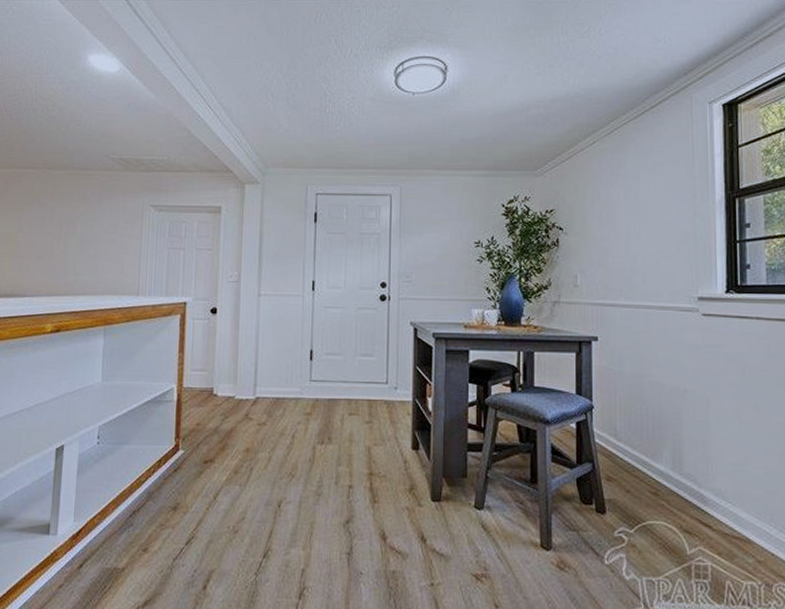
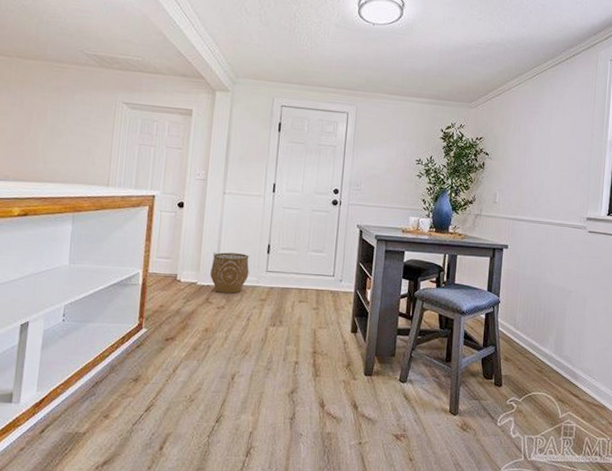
basket: none [249,361,291,409] -> present [210,252,250,294]

